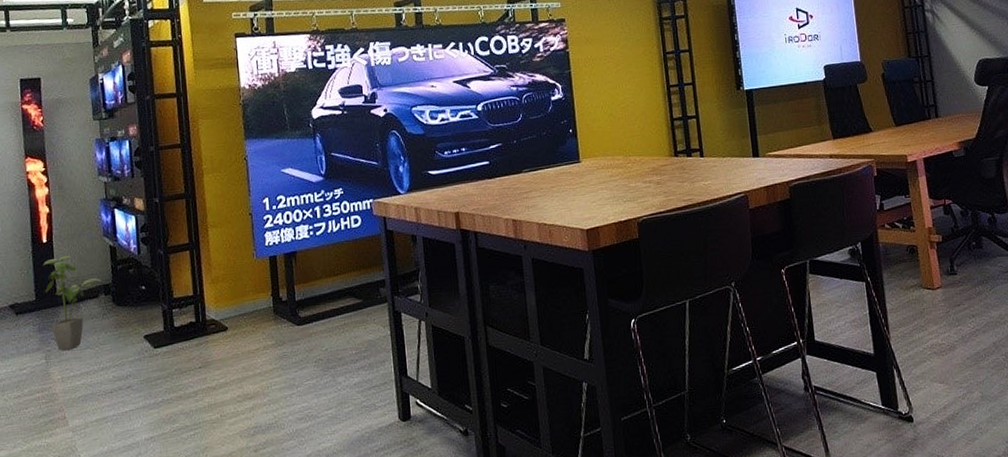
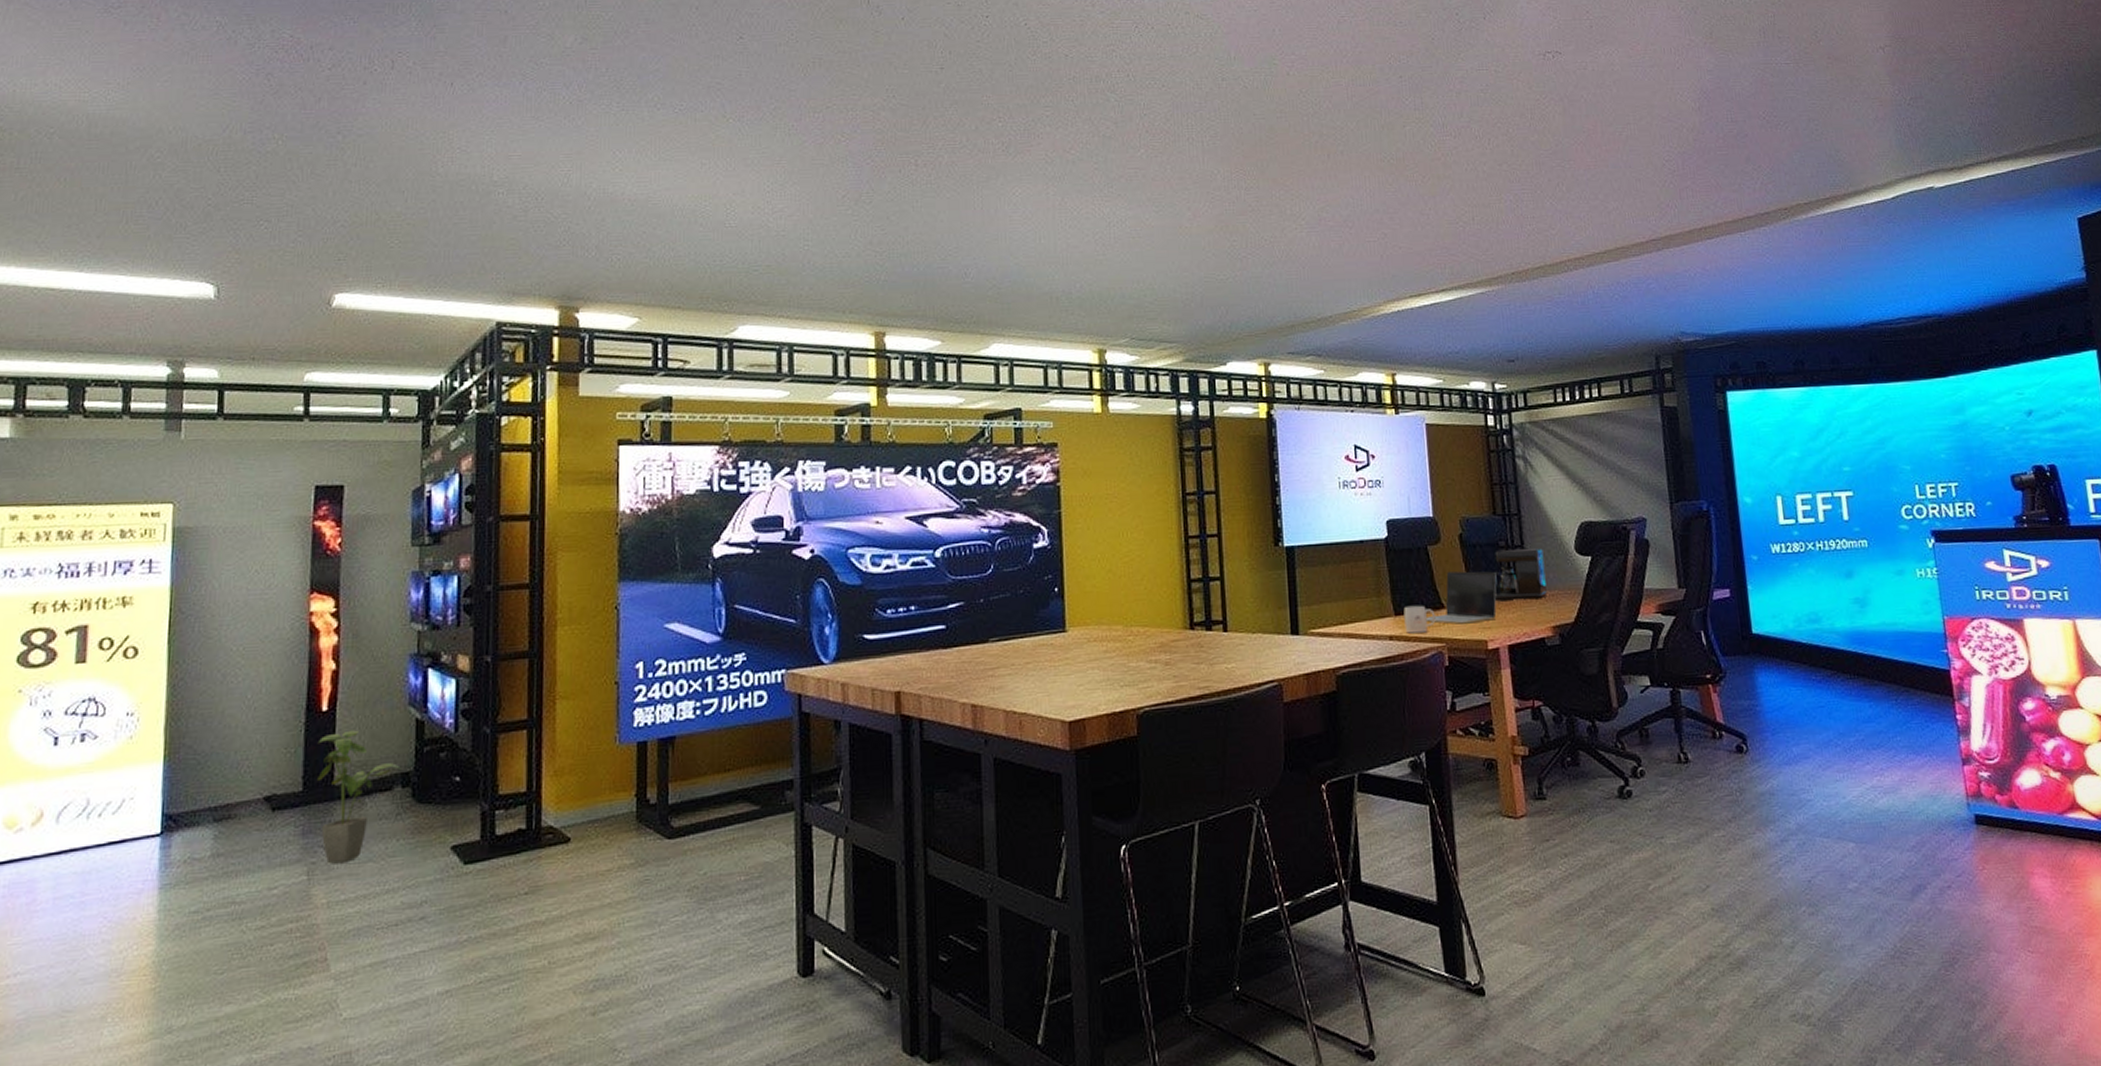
mug: none [840,130,866,153] -> present [1403,605,1436,634]
laptop: none [857,101,914,144] -> present [1425,571,1497,625]
coffee maker: none [910,81,953,125] -> present [1494,547,1547,601]

